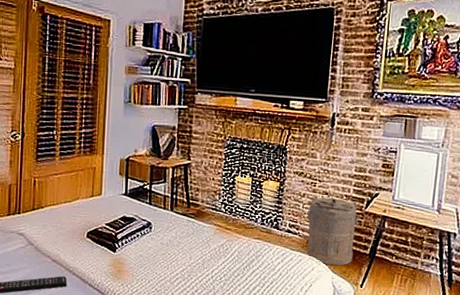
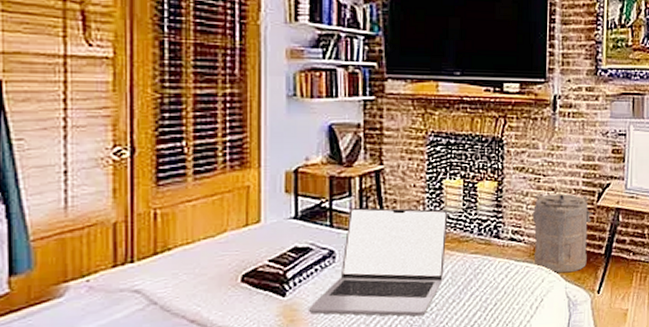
laptop: none [130,192,238,283] -> present [308,208,448,316]

